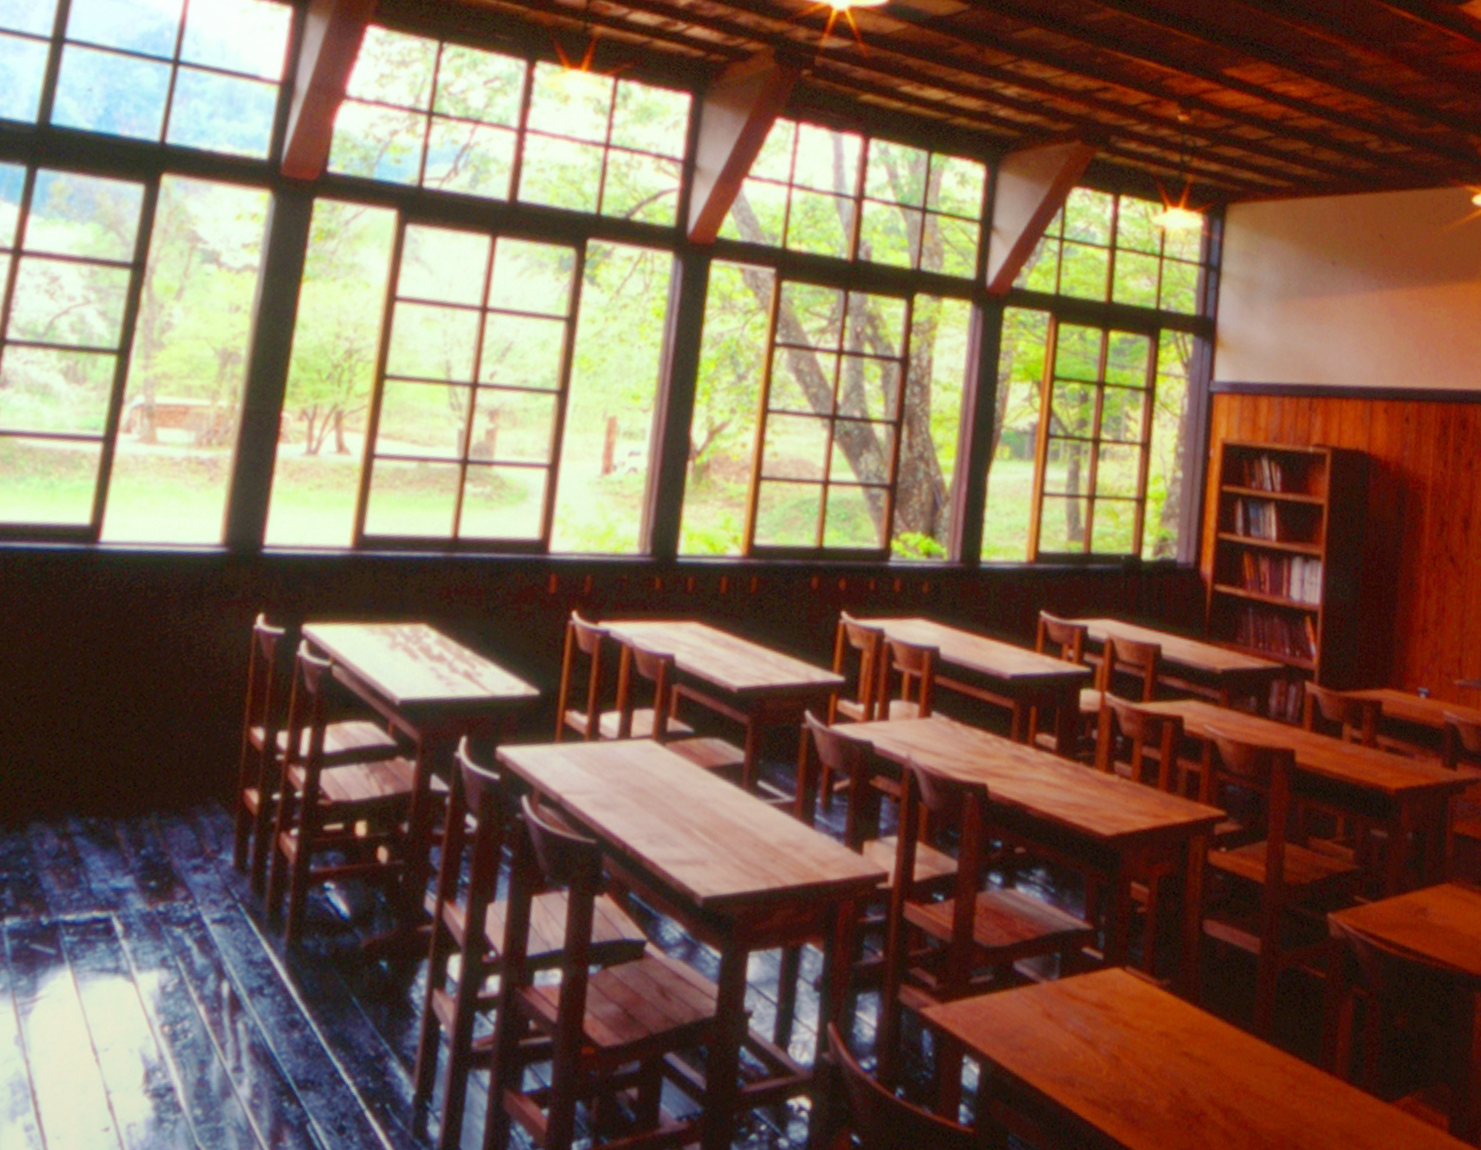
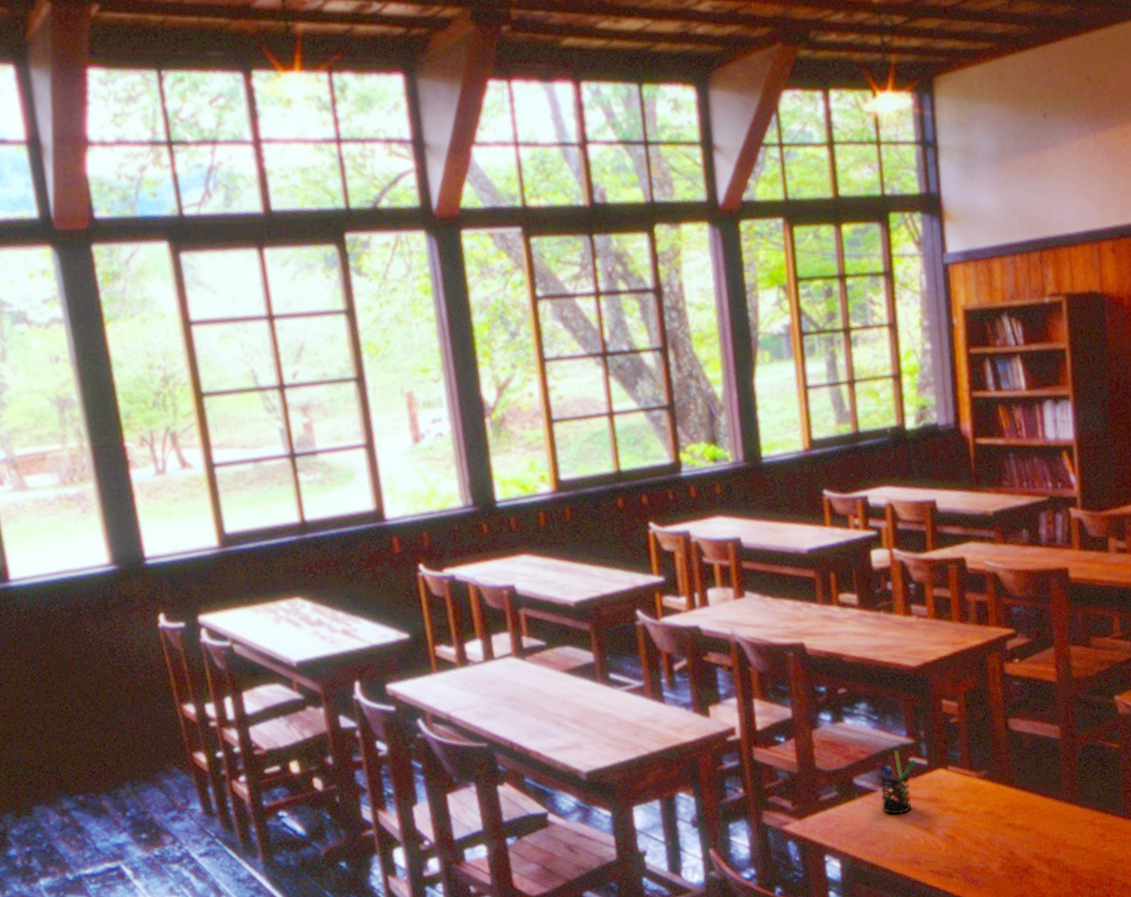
pen holder: none [1040,935,1090,1018] -> present [874,750,916,815]

